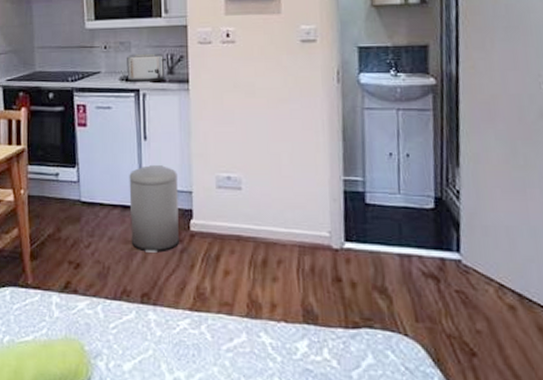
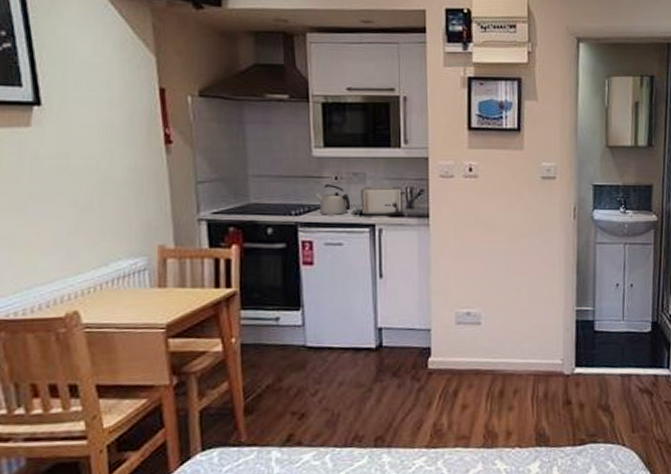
kettle: none [87,52,118,82] -> present [315,183,351,217]
pedal bin: present [129,165,179,254] -> none [362,304,416,396]

